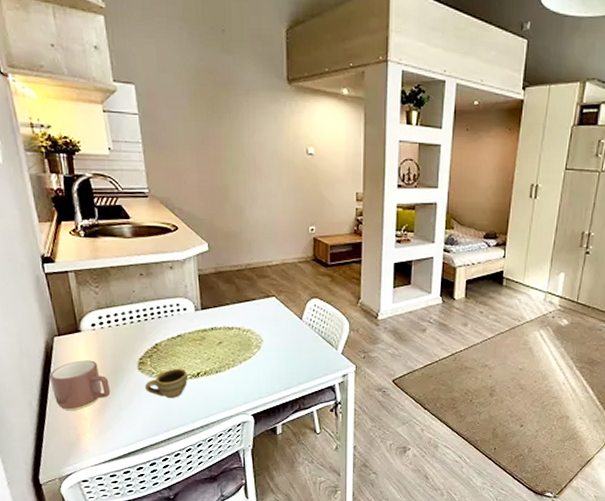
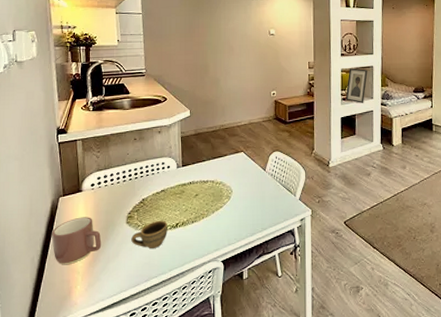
picture frame: none [400,204,430,248] -> present [345,68,368,103]

